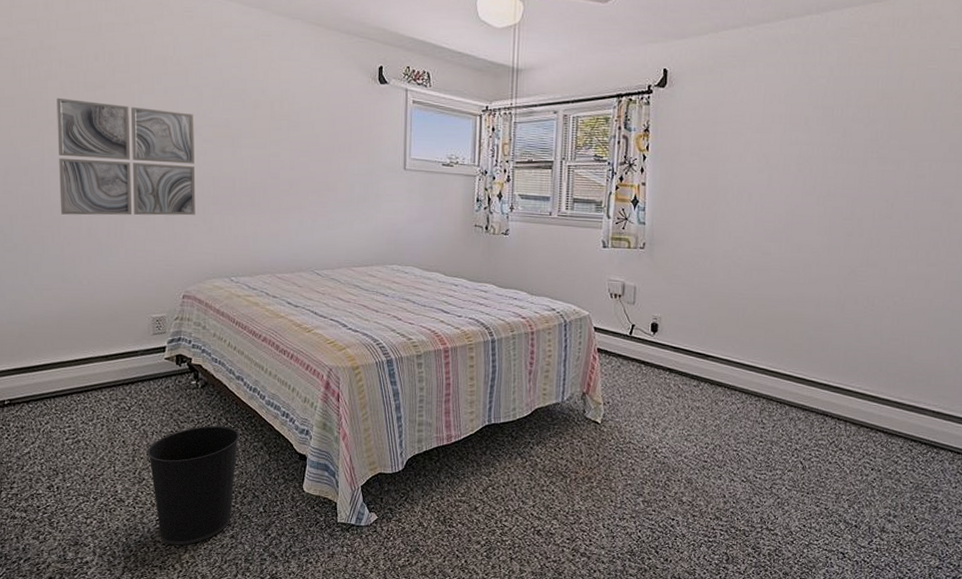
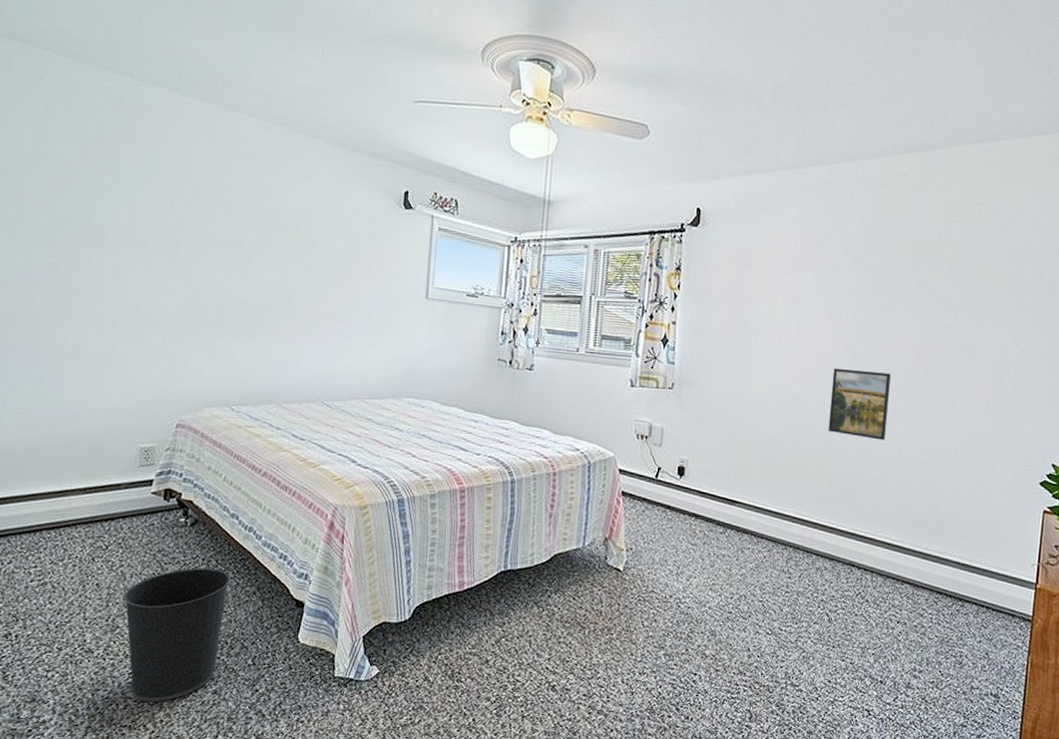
wall art: present [57,97,196,216] -> none [44,206,202,338]
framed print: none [799,222,863,293] -> present [828,368,891,440]

